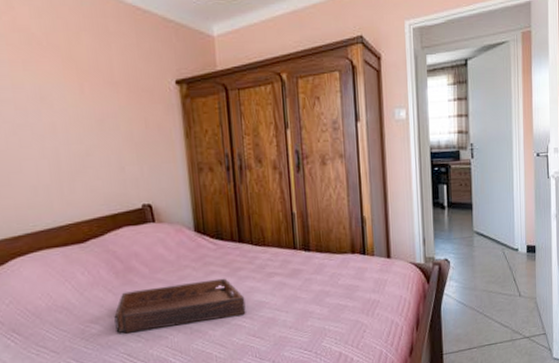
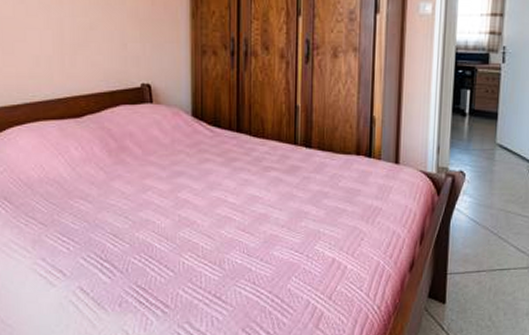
serving tray: present [114,278,246,334] -> none [104,167,238,214]

